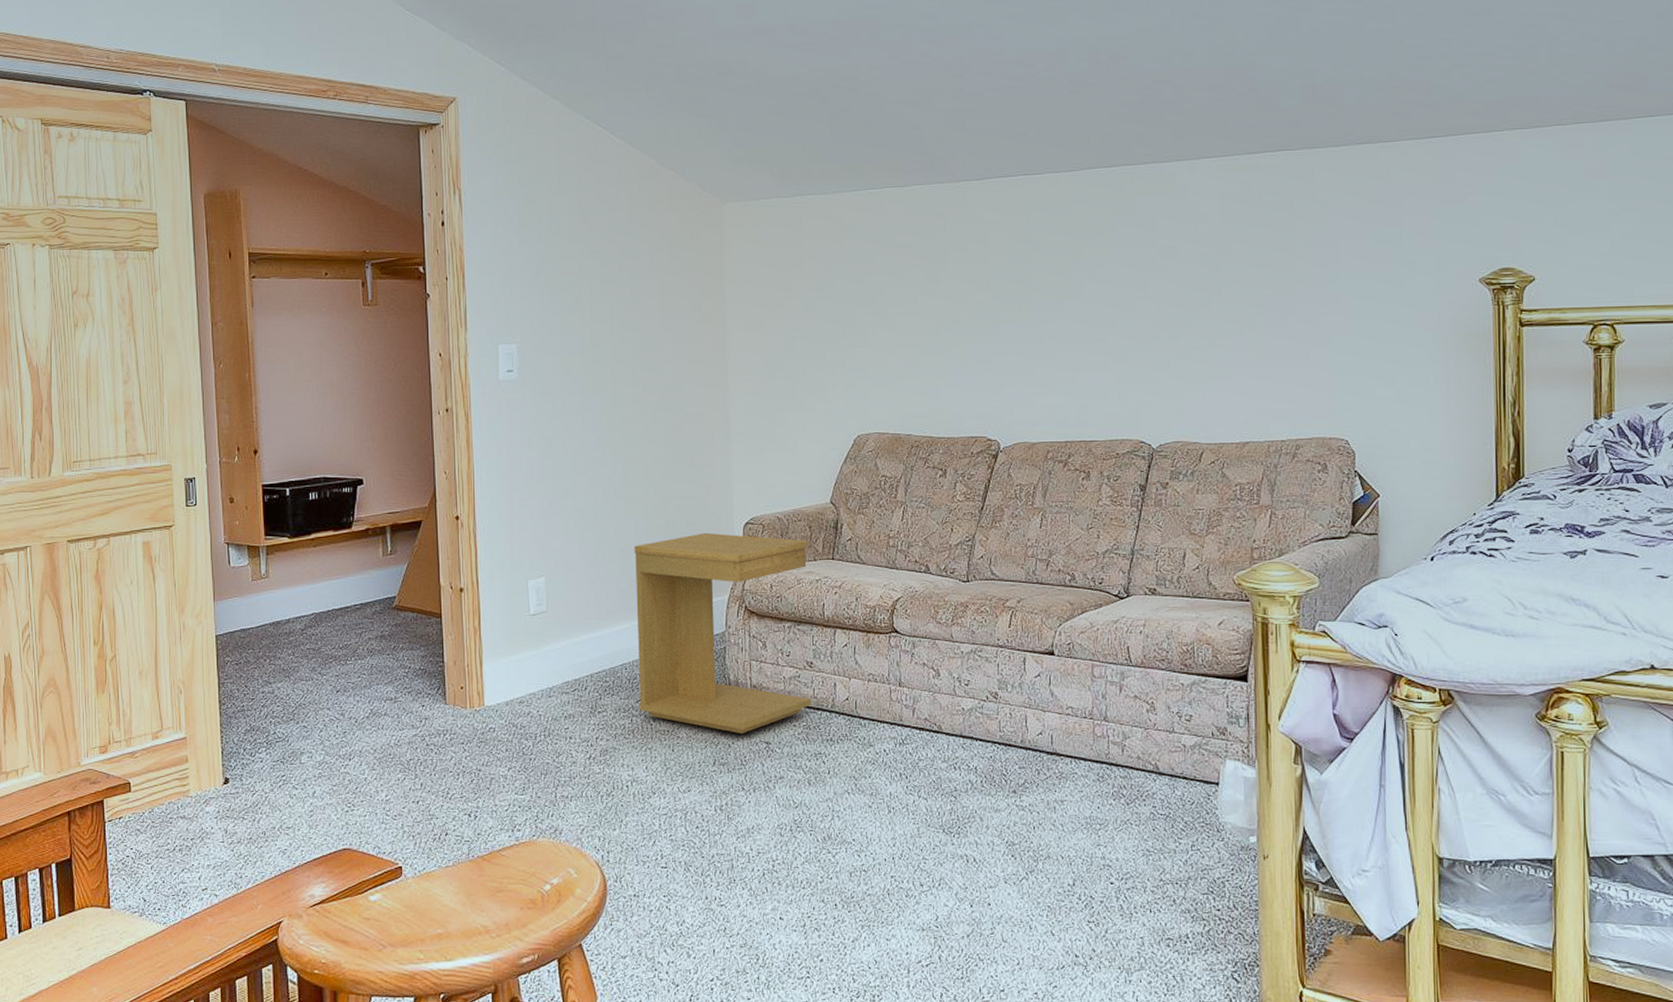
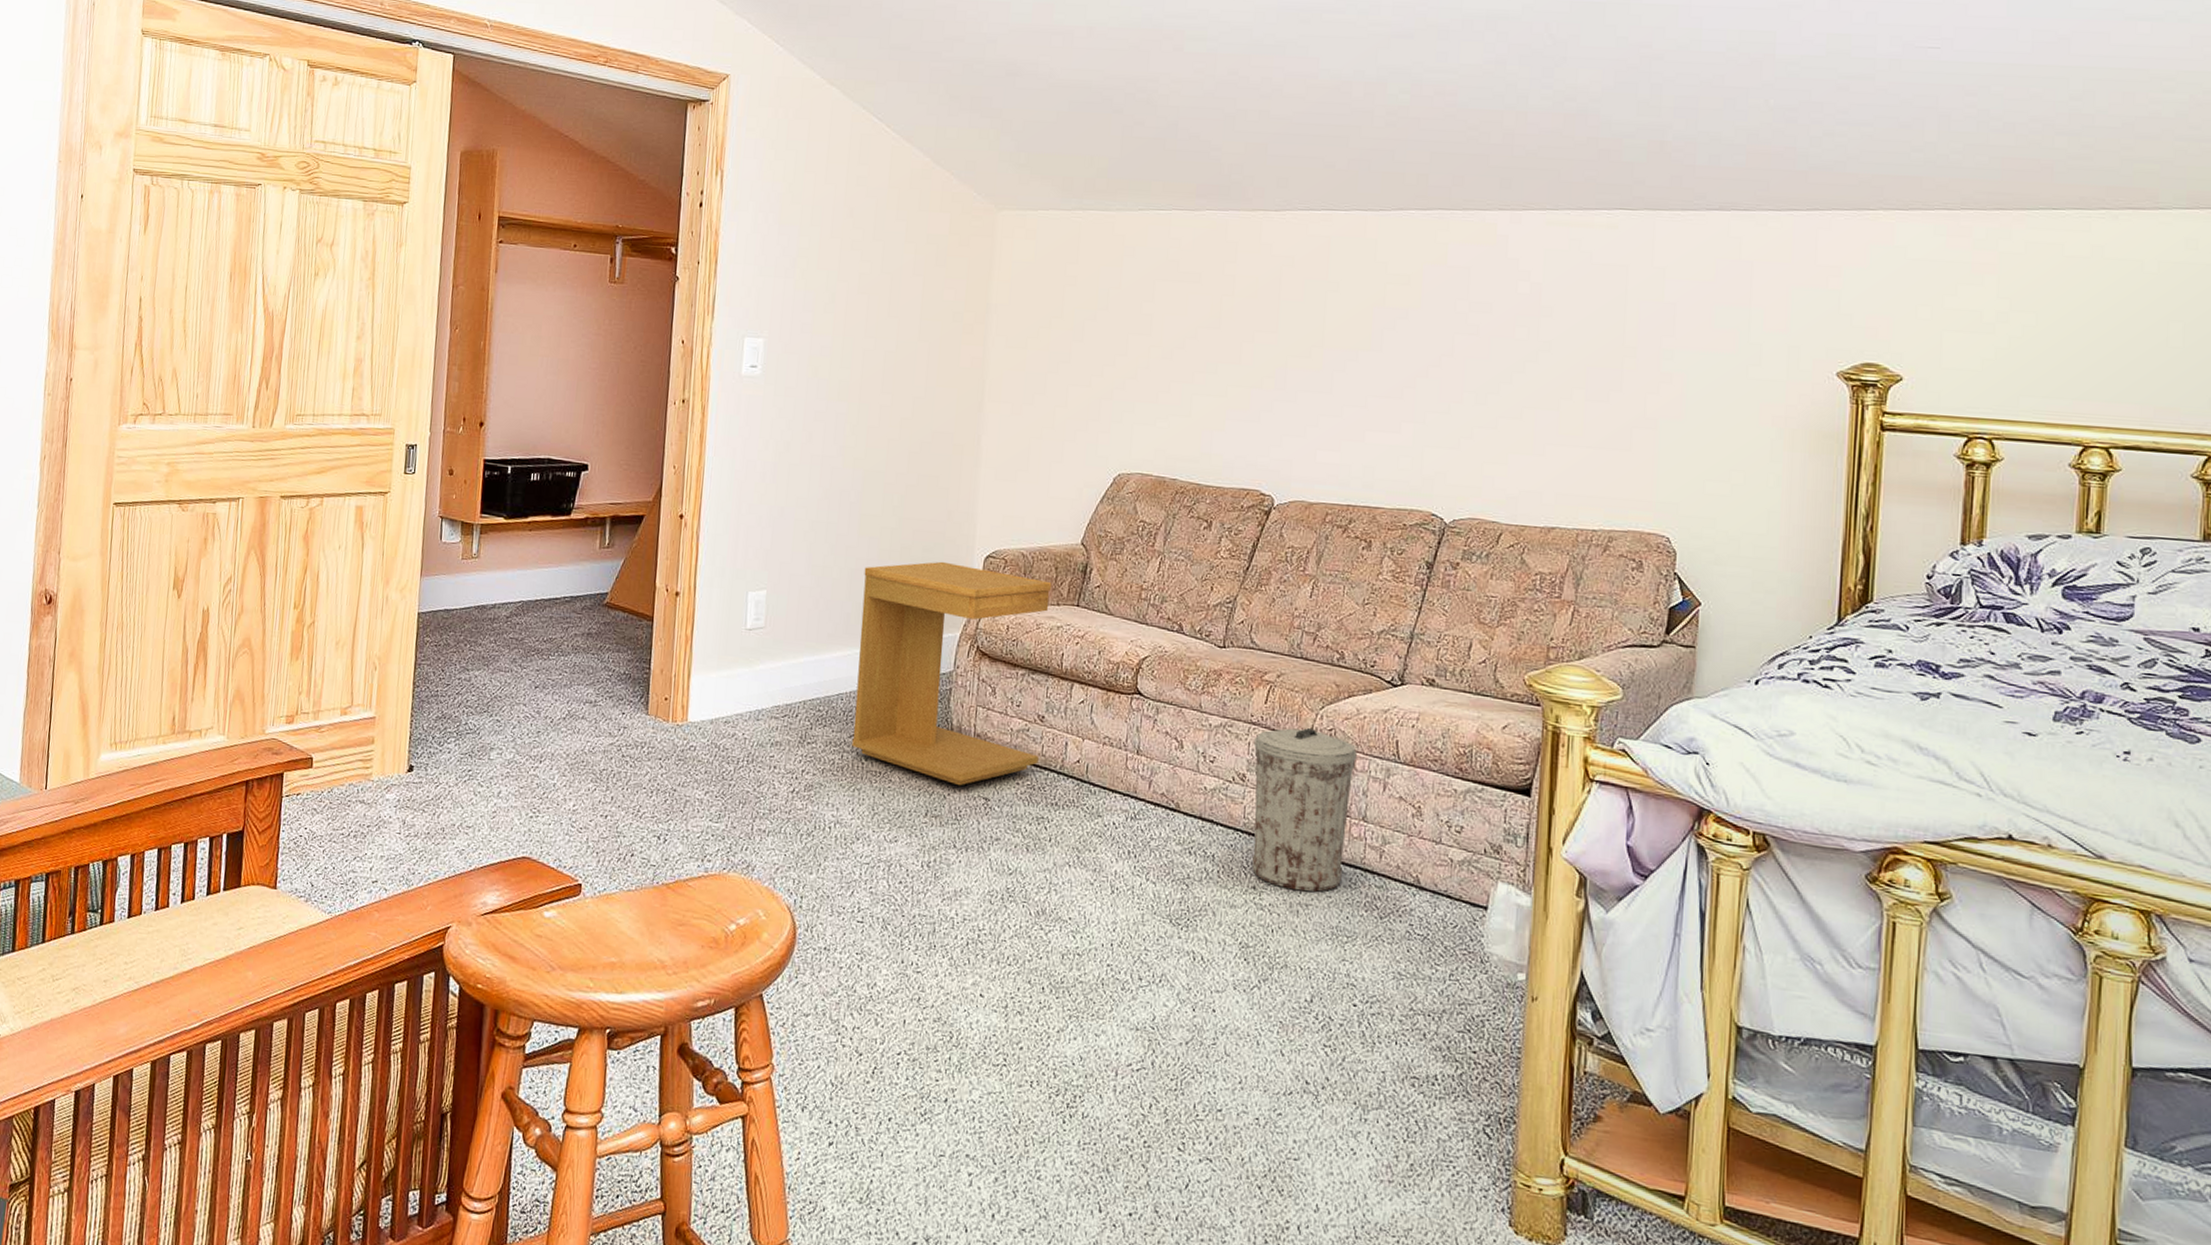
trash can: none [1003,645,1094,790] -> present [1252,728,1357,892]

